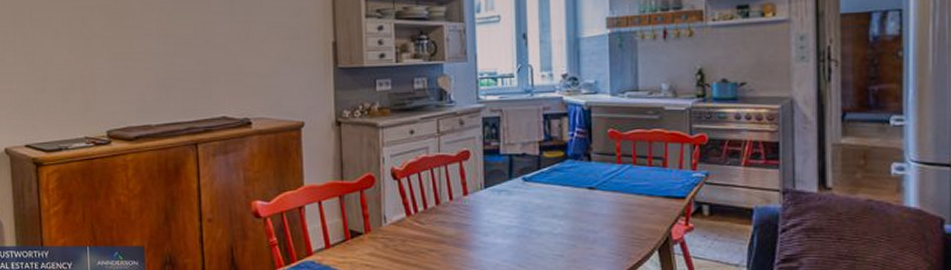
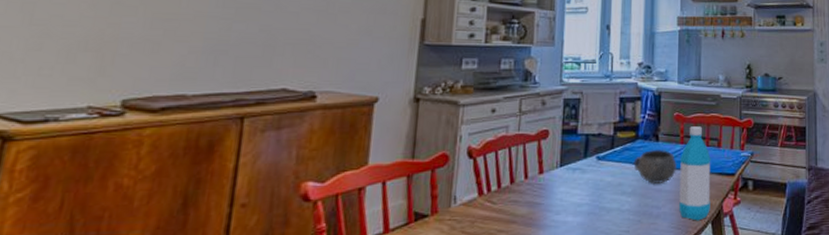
decorative bowl: none [564,169,614,207] -> present [633,149,677,183]
water bottle: none [618,144,656,248] -> present [679,126,711,221]

